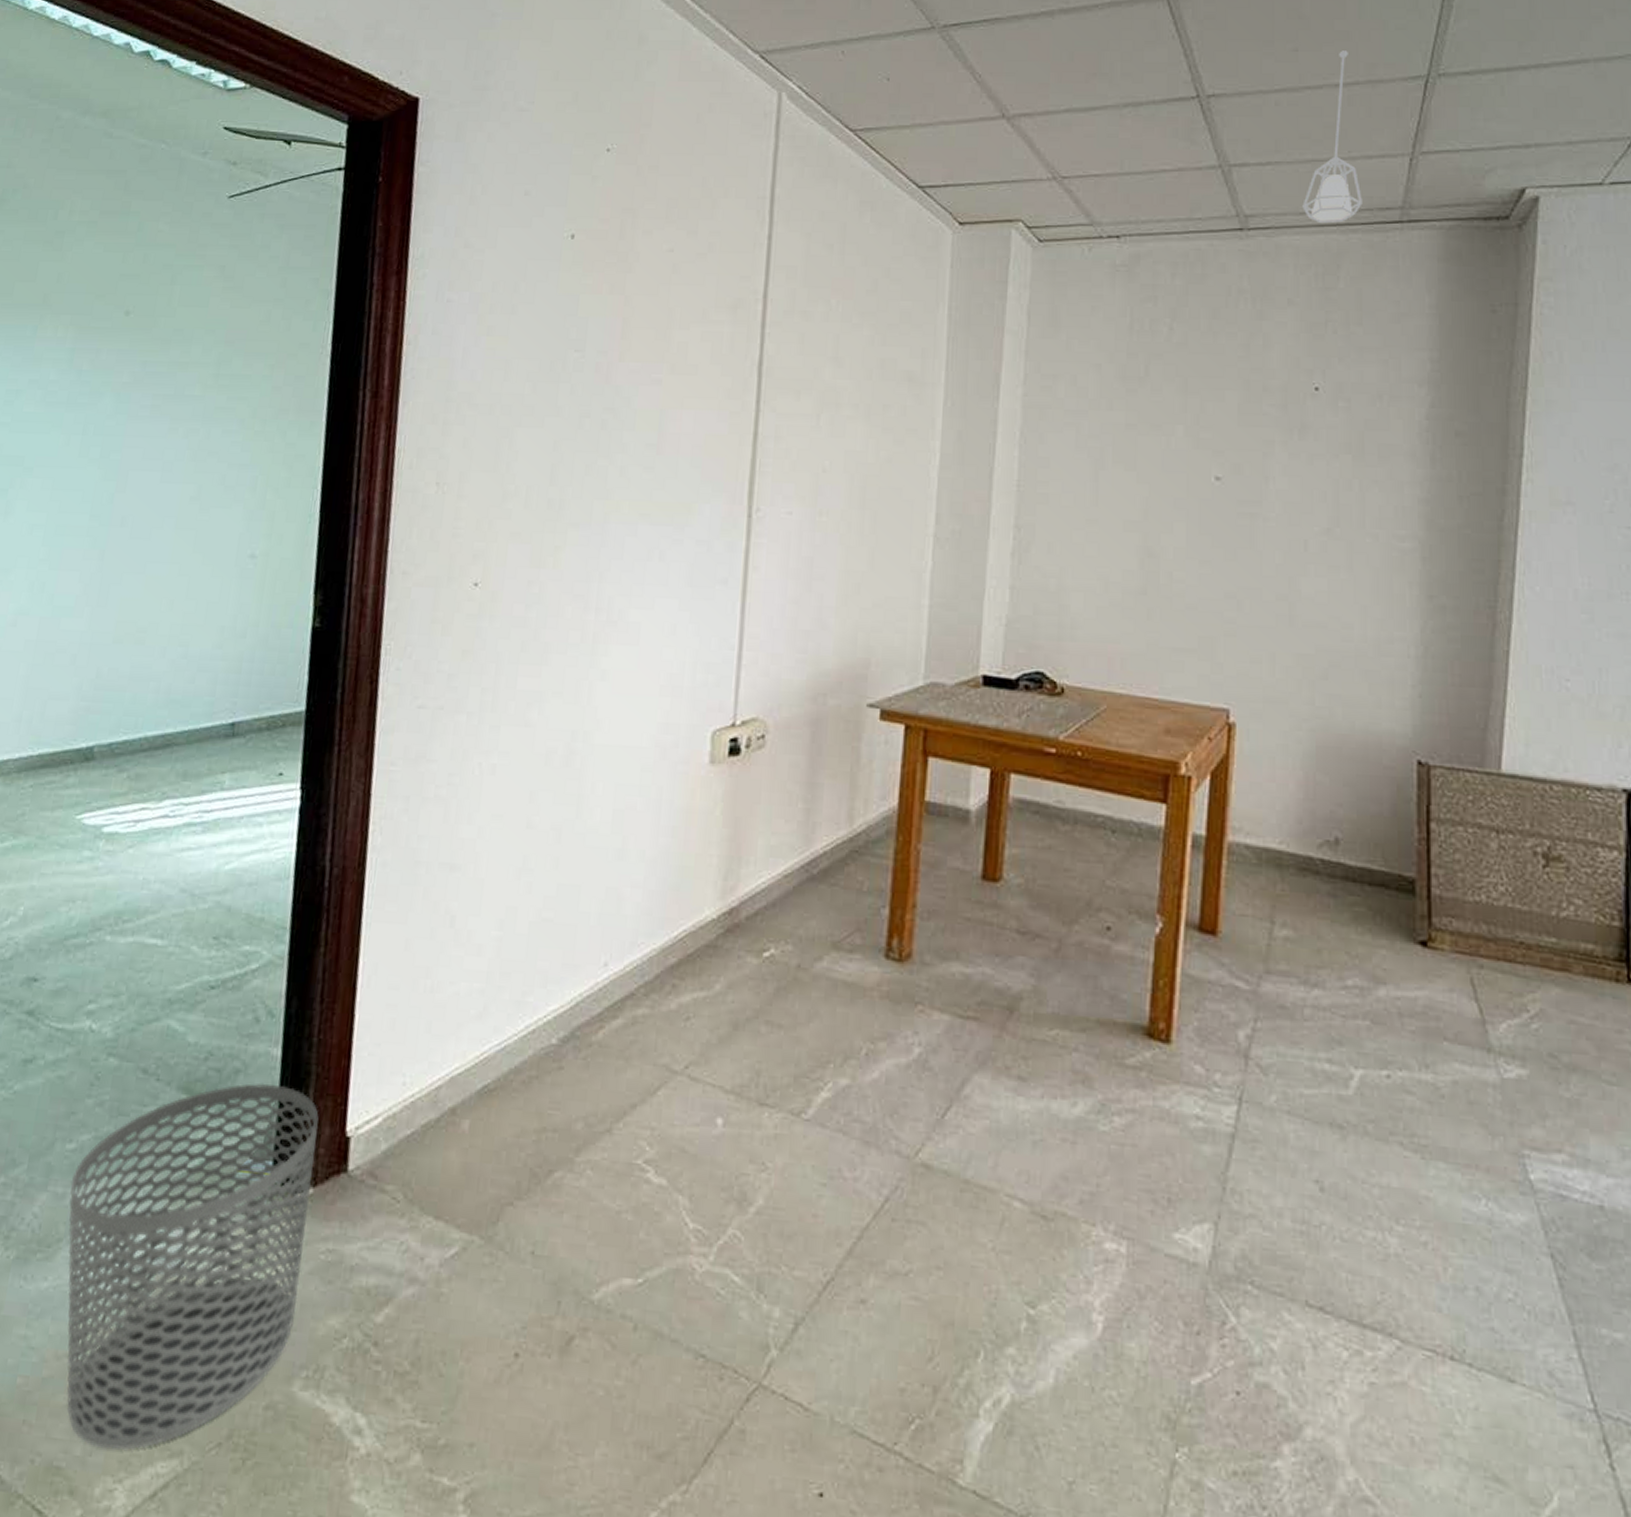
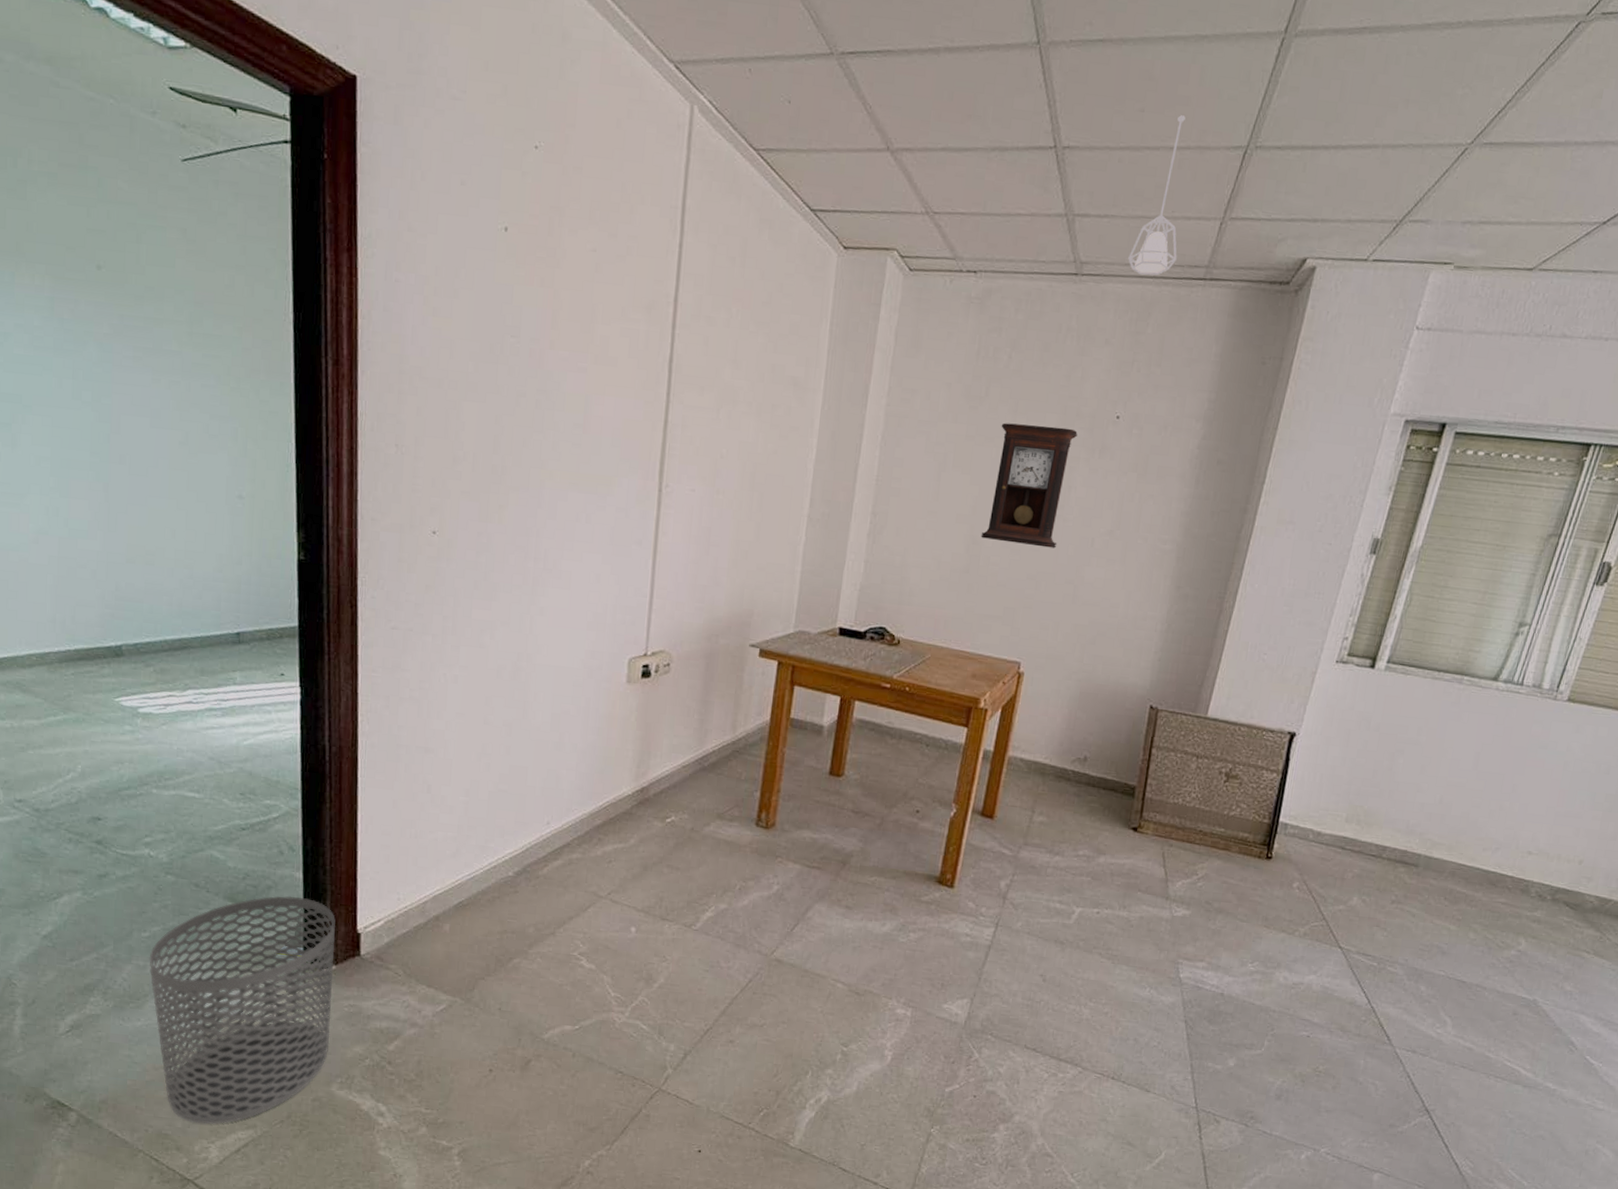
pendulum clock: none [1157,405,1267,556] -> present [981,422,1078,548]

